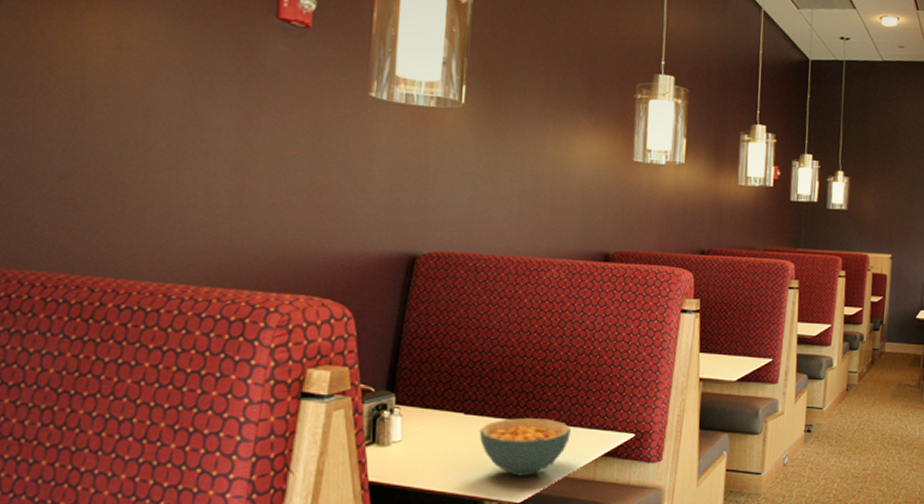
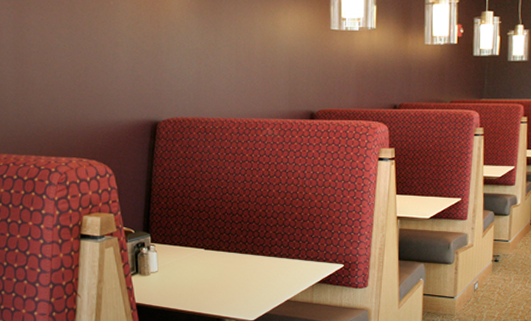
cereal bowl: present [479,417,571,476] -> none [217,251,290,299]

